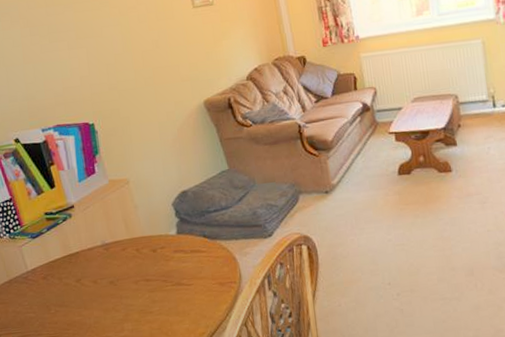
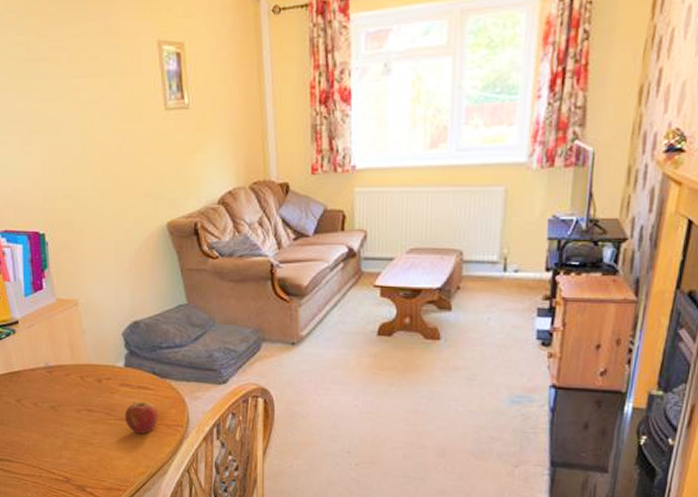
apple: none [180,264,213,296] -> present [124,401,159,435]

